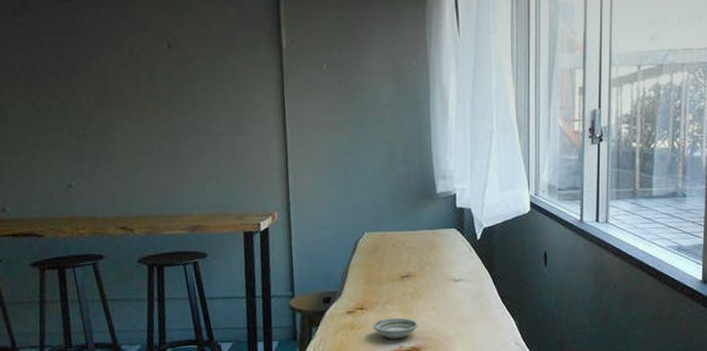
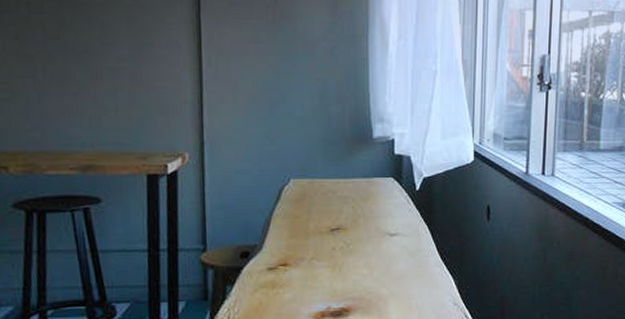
saucer: present [372,317,418,339] -> none [296,275,348,300]

